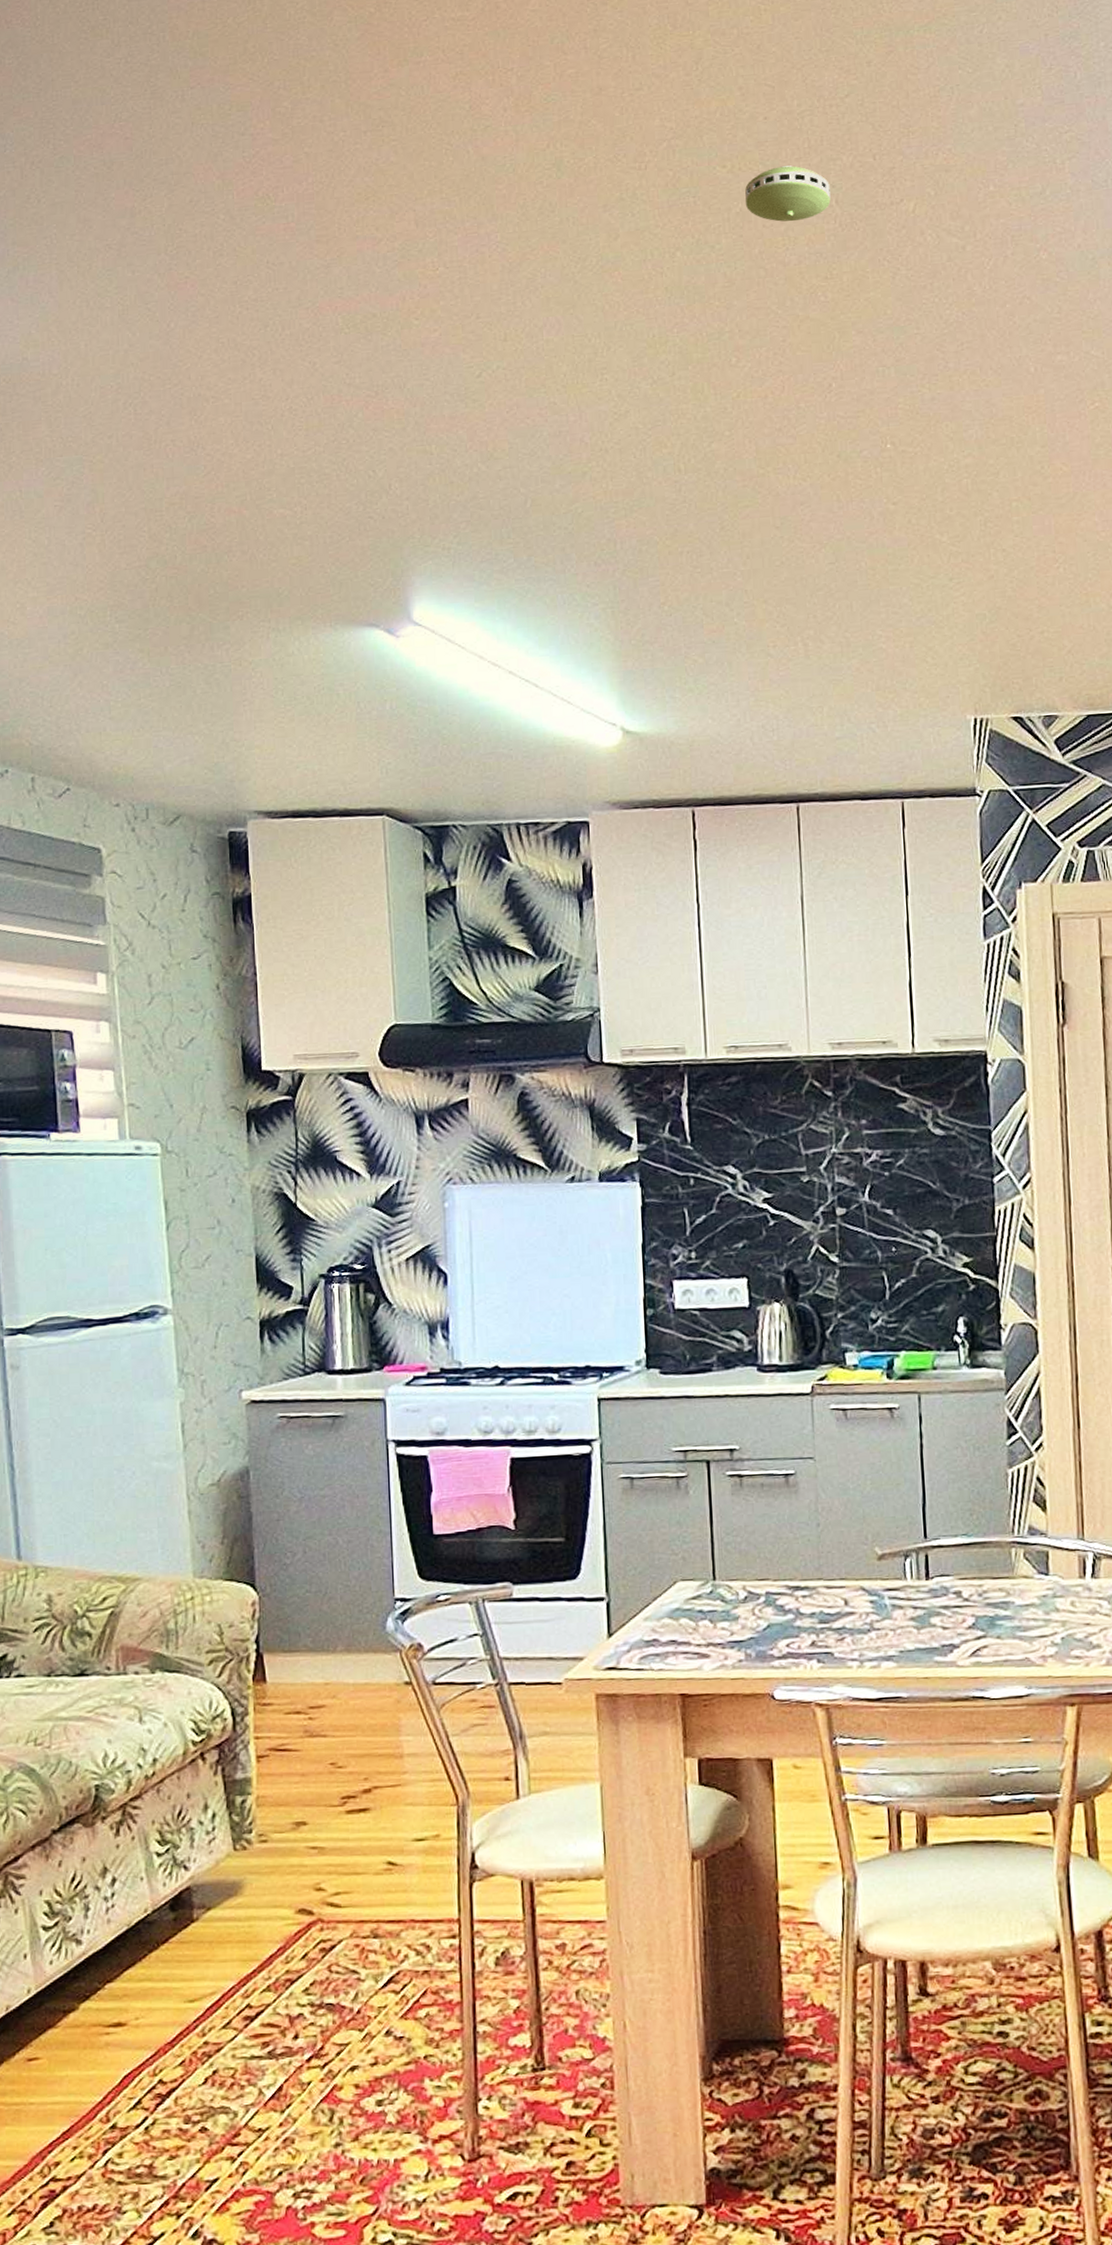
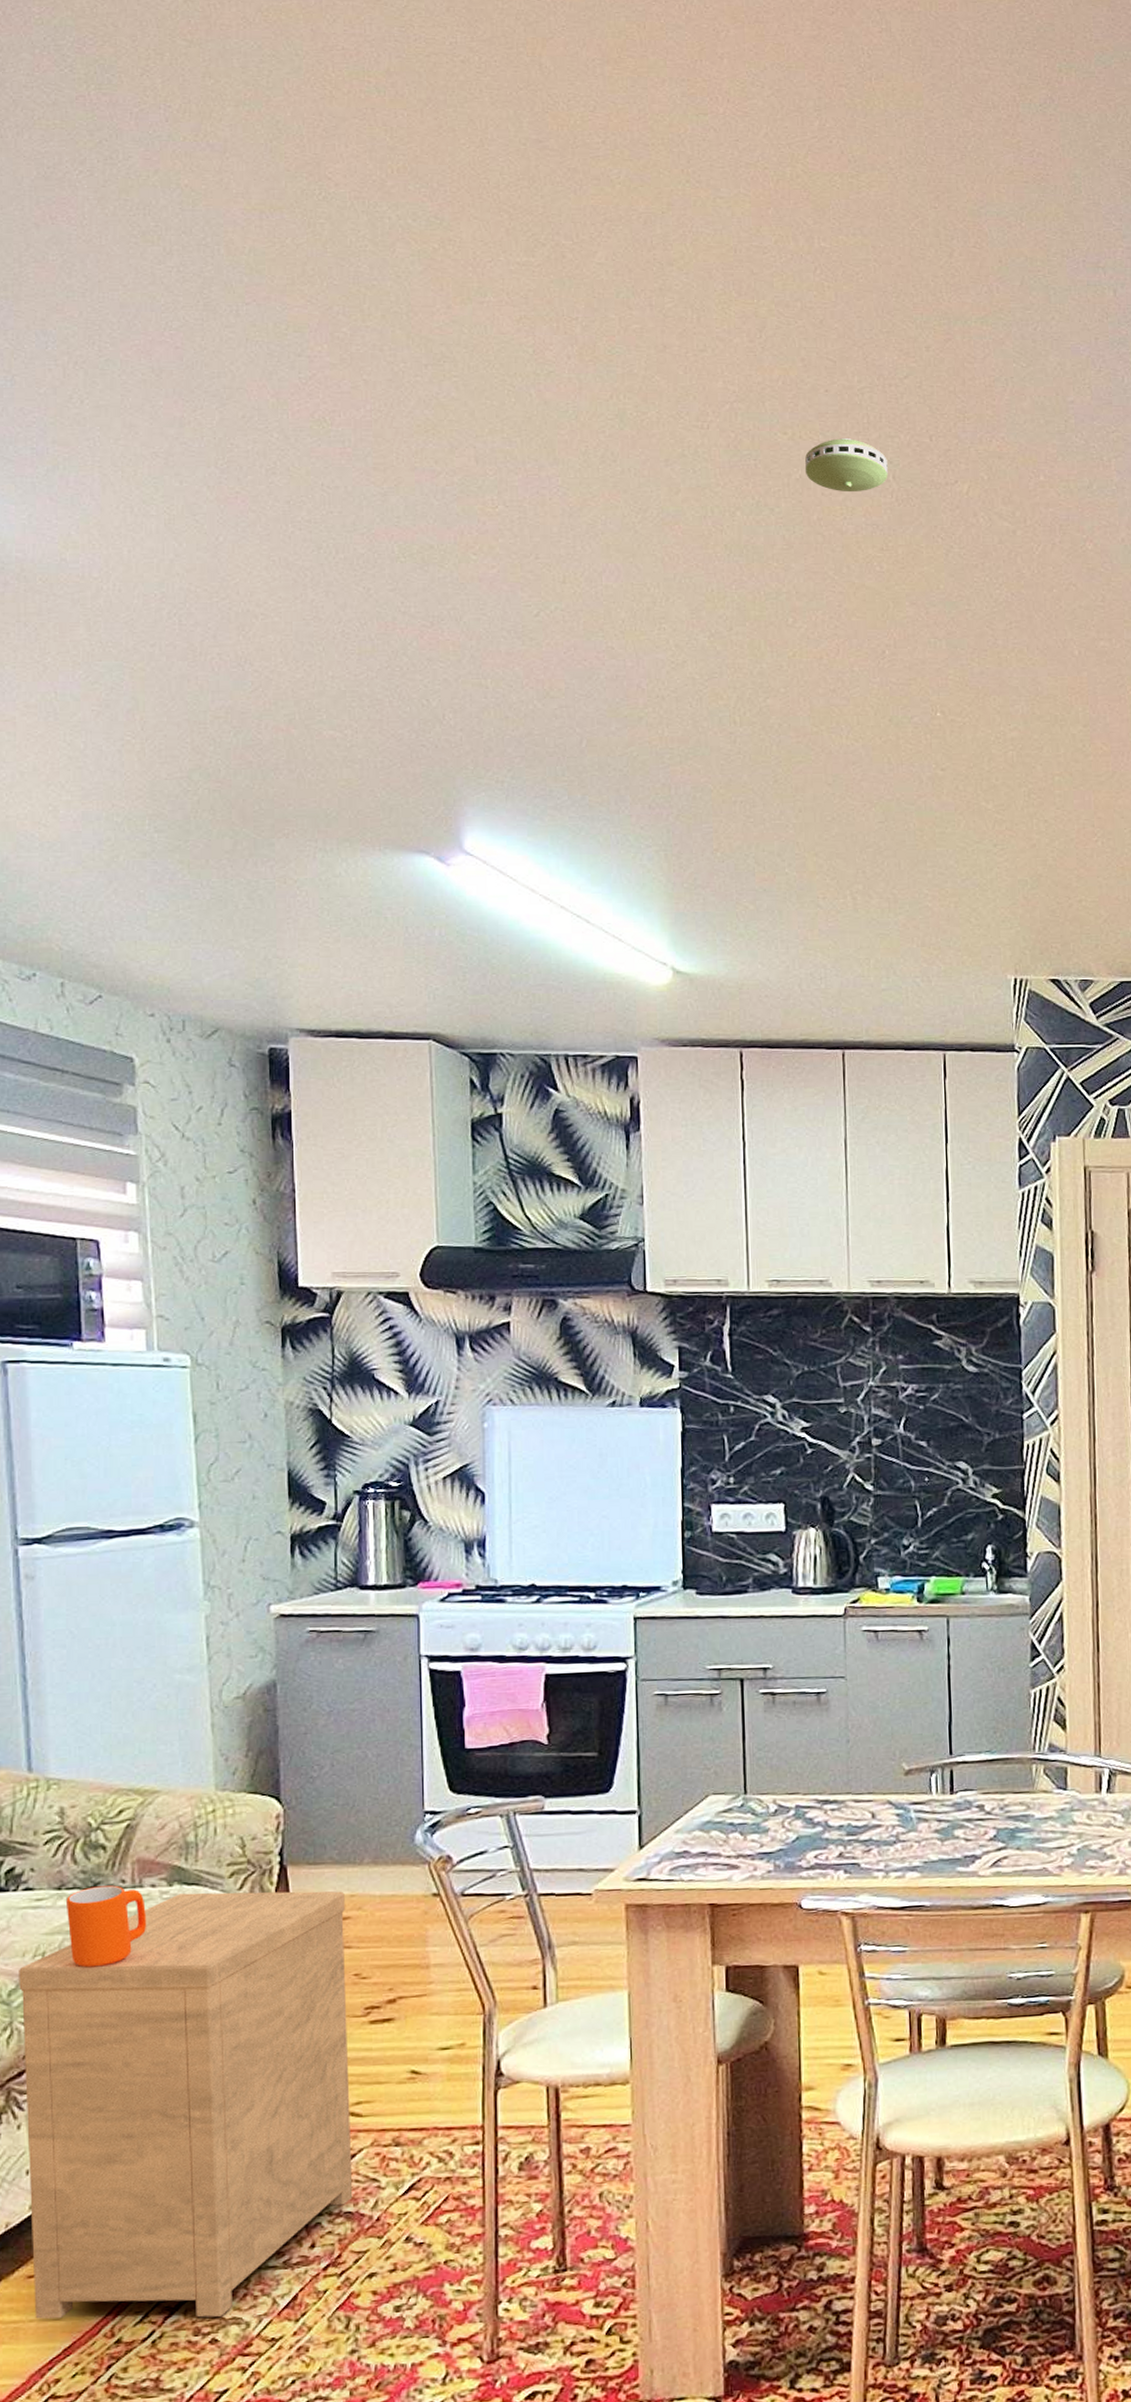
side table: none [13,1679,334,2106] -> present [19,1891,353,2319]
mug: none [55,1672,132,1754] -> present [65,1885,147,1968]

